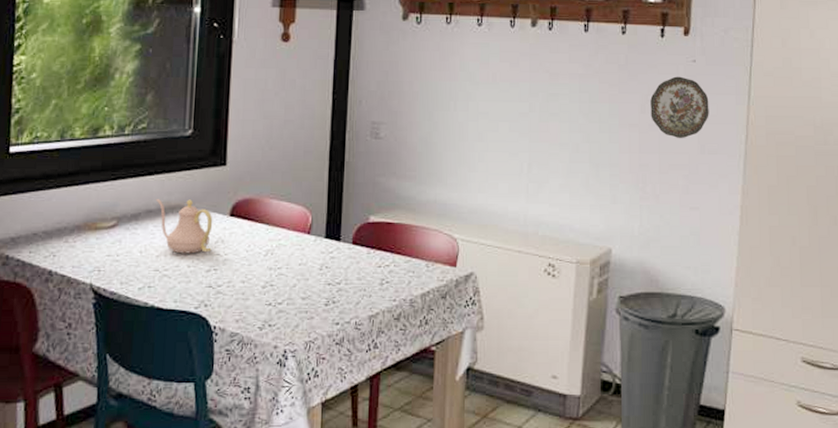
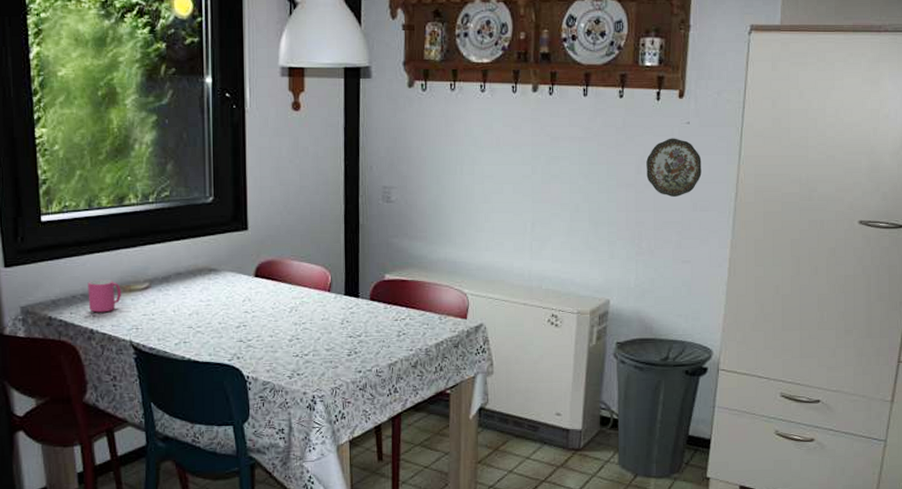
mug: none [49,216,86,252] -> present [87,279,121,313]
teapot: present [155,199,213,254] -> none [184,262,240,312]

